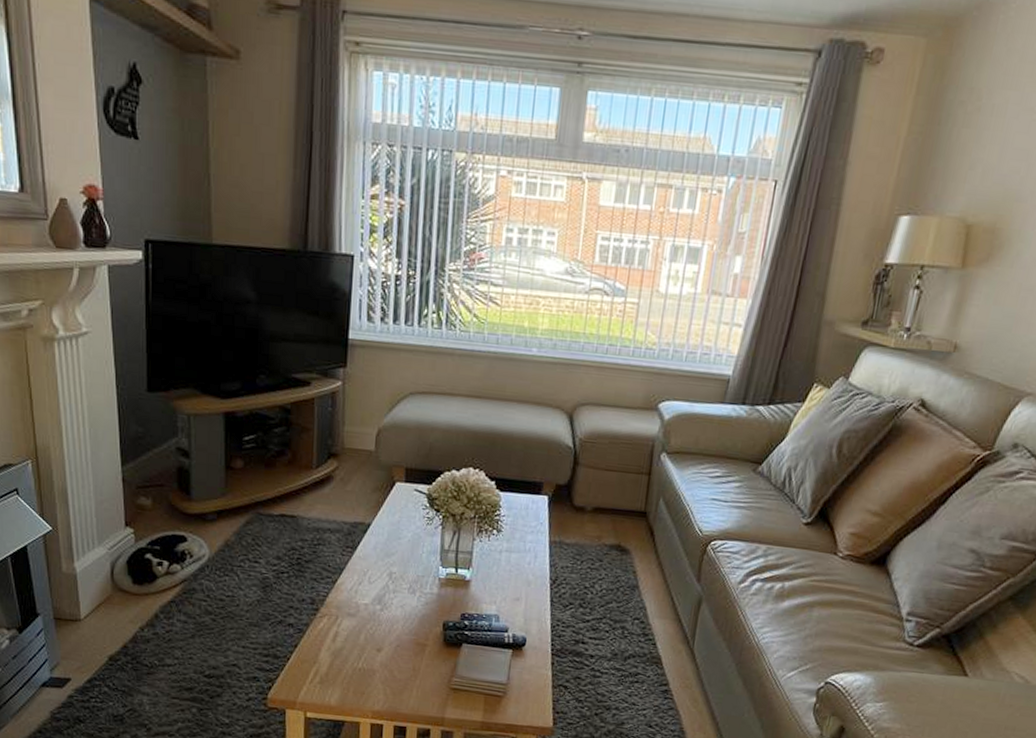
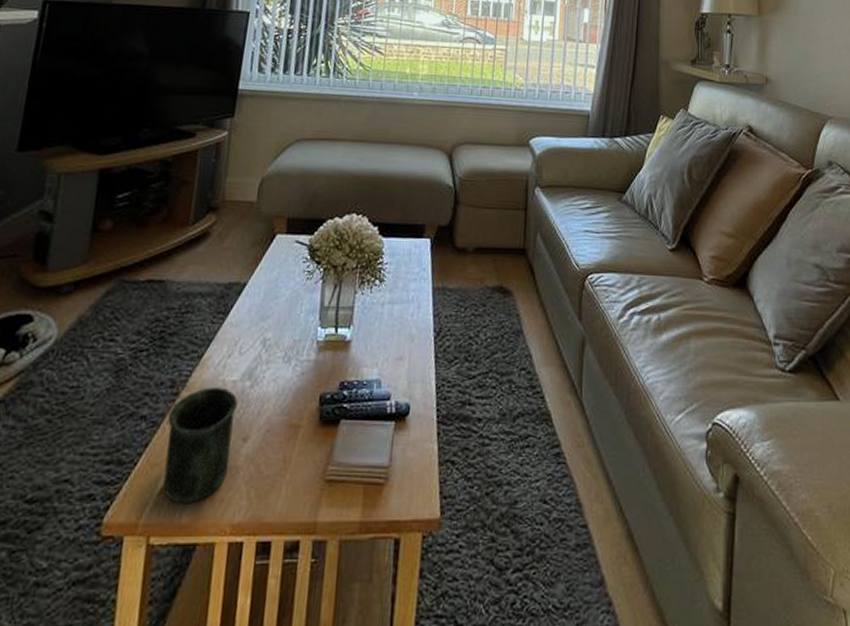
mug: none [311,607,370,693] -> present [162,387,238,504]

